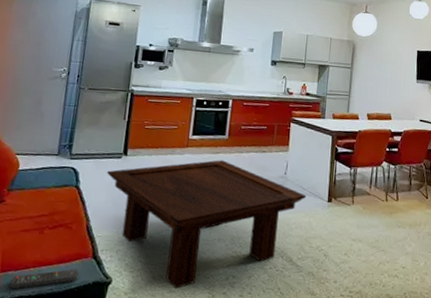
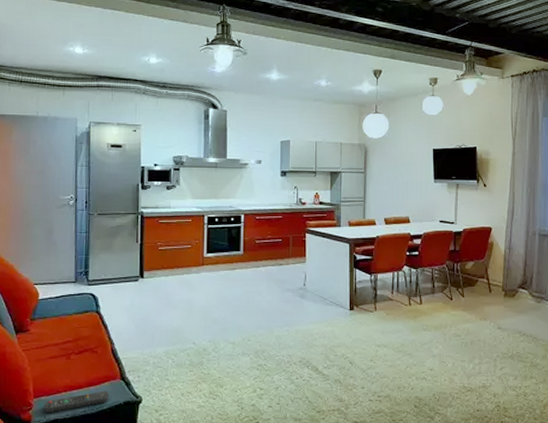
coffee table: present [107,160,307,289] -> none [126,276,328,403]

